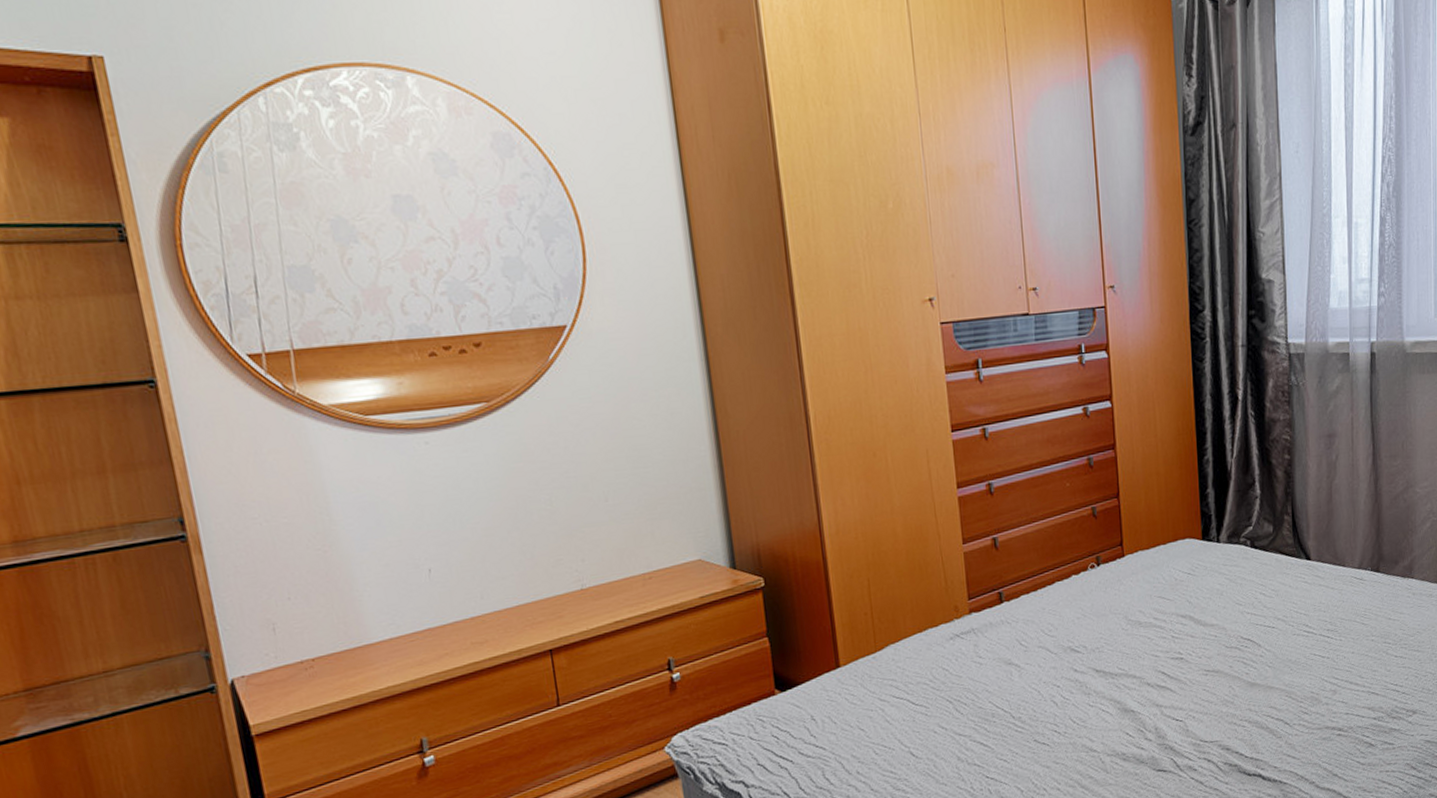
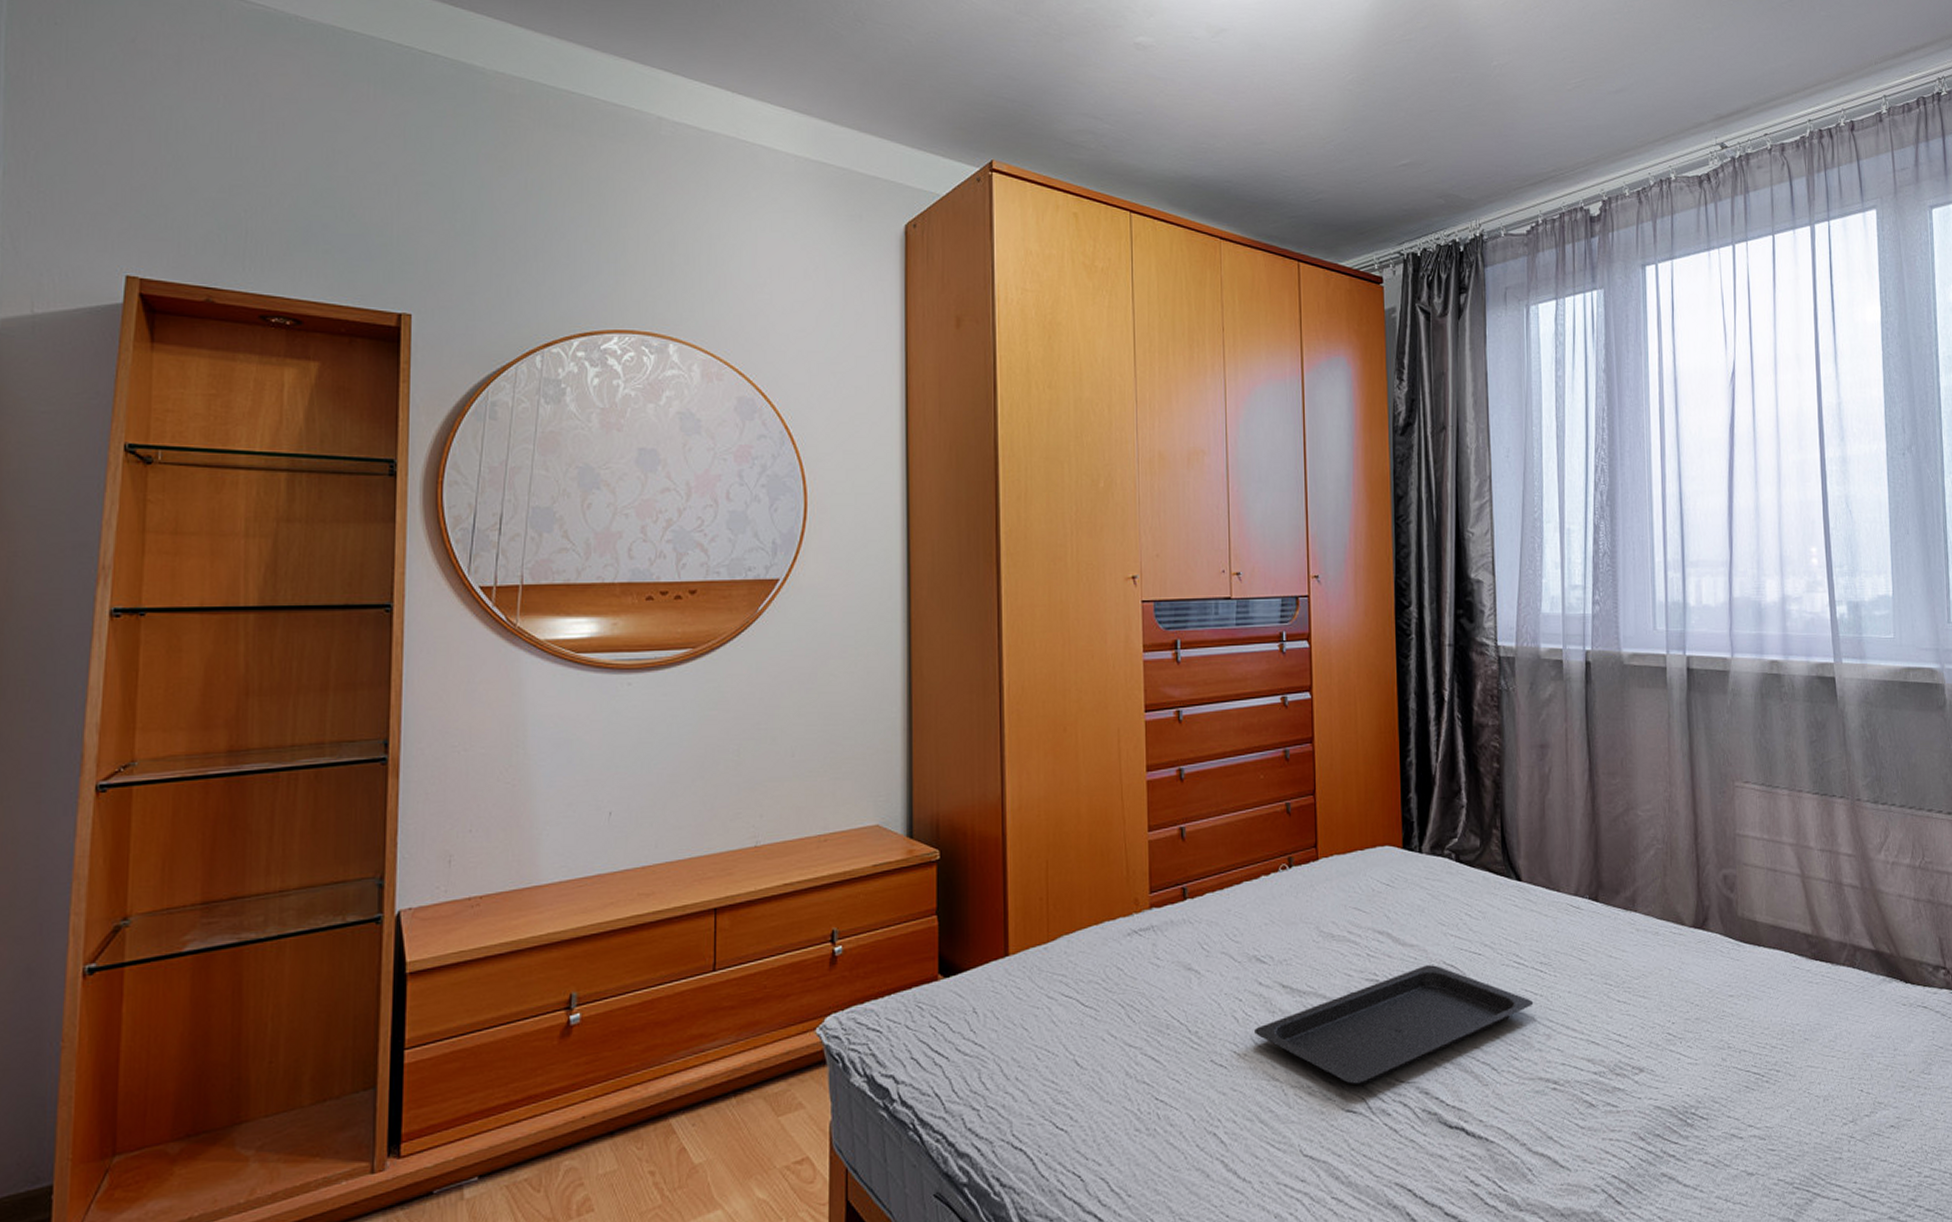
serving tray: none [1072,640,1322,749] -> present [1255,965,1534,1085]

